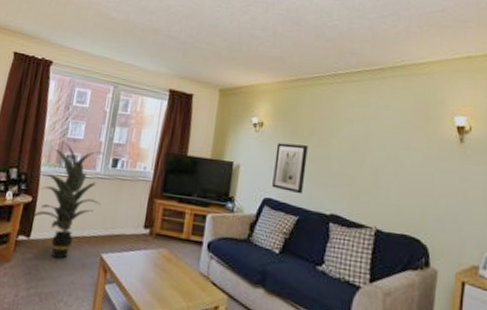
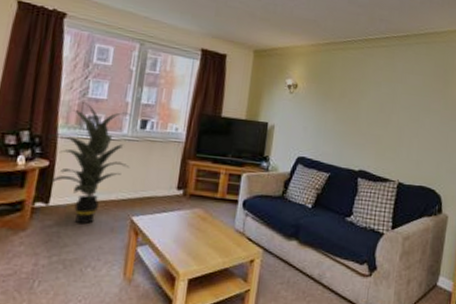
wall art: present [272,143,308,194] -> none [306,104,340,153]

